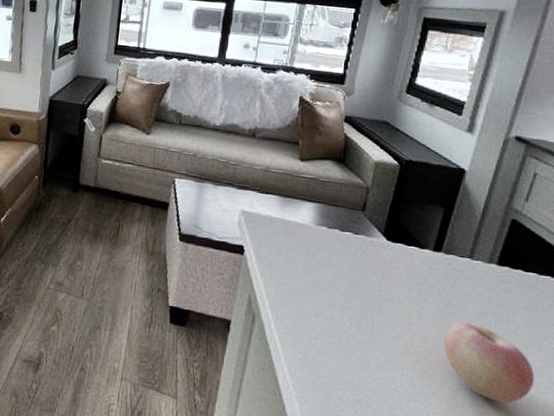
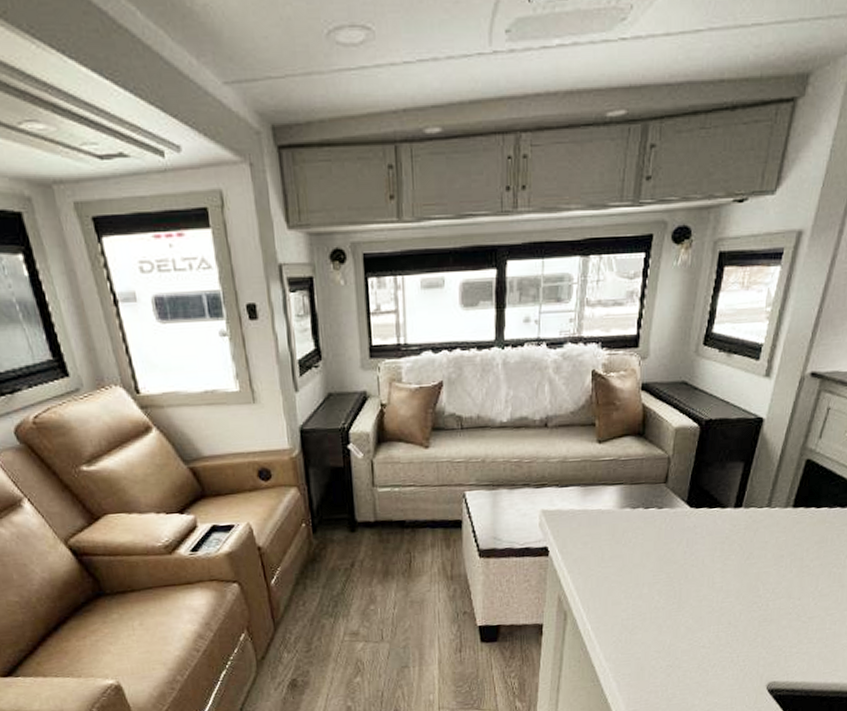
apple: present [443,321,535,404] -> none [745,568,824,633]

